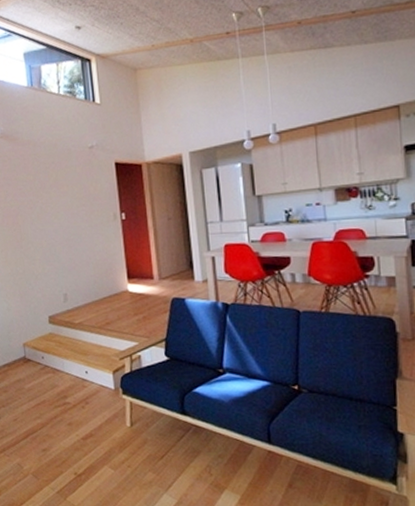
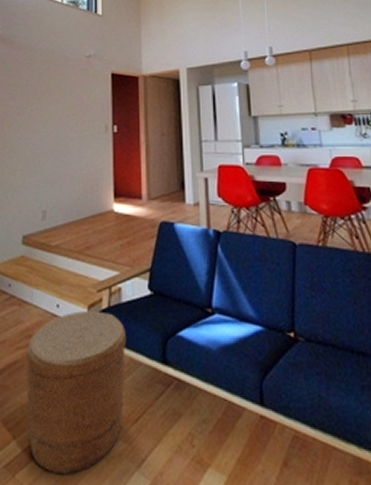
basket: none [63,375,151,497] -> present [26,311,127,475]

